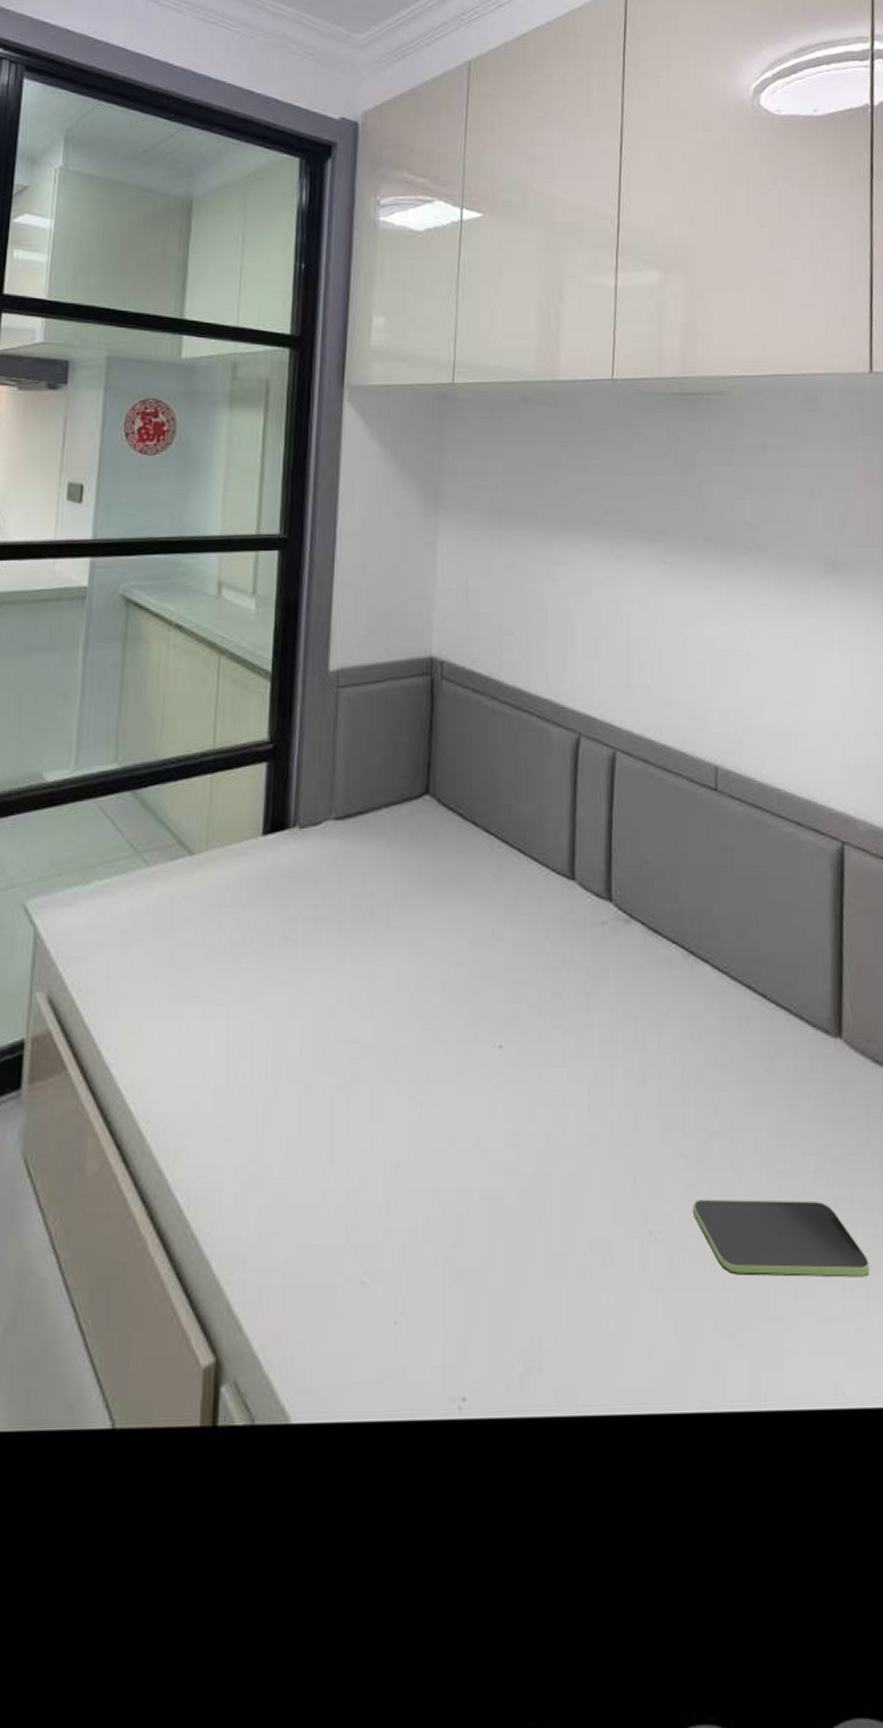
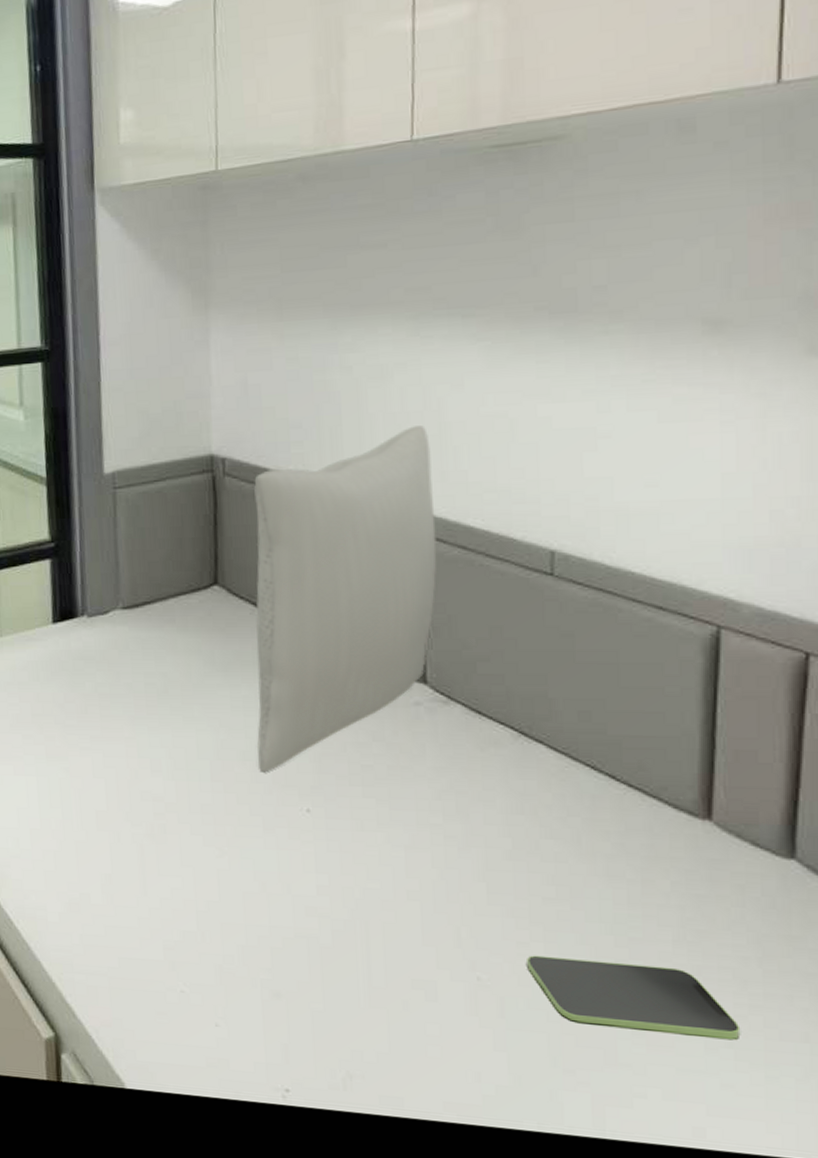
pillow: none [456,640,624,1003] -> present [254,426,437,771]

